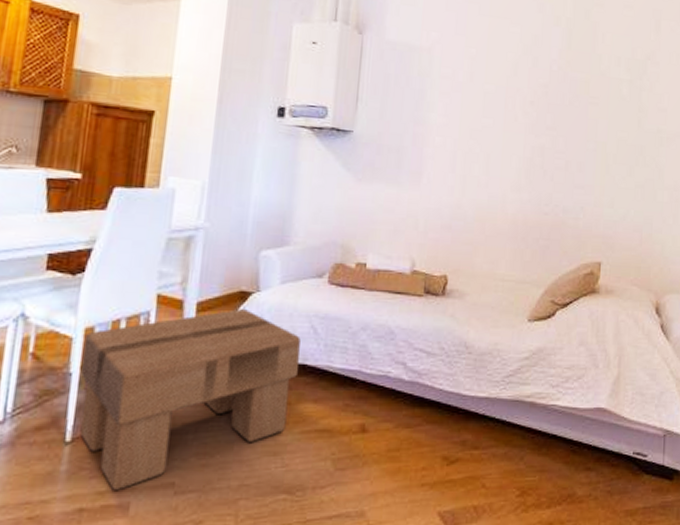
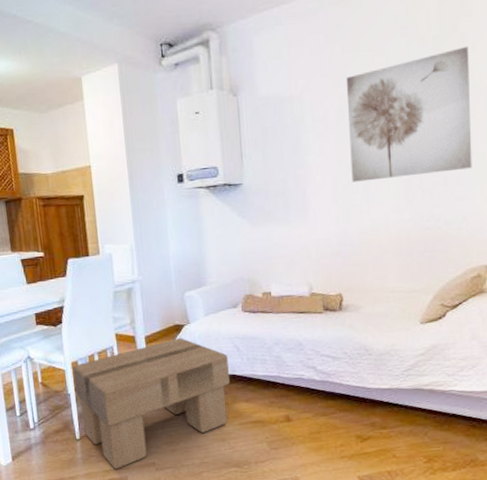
wall art: none [473,35,599,157] -> present [346,46,472,182]

